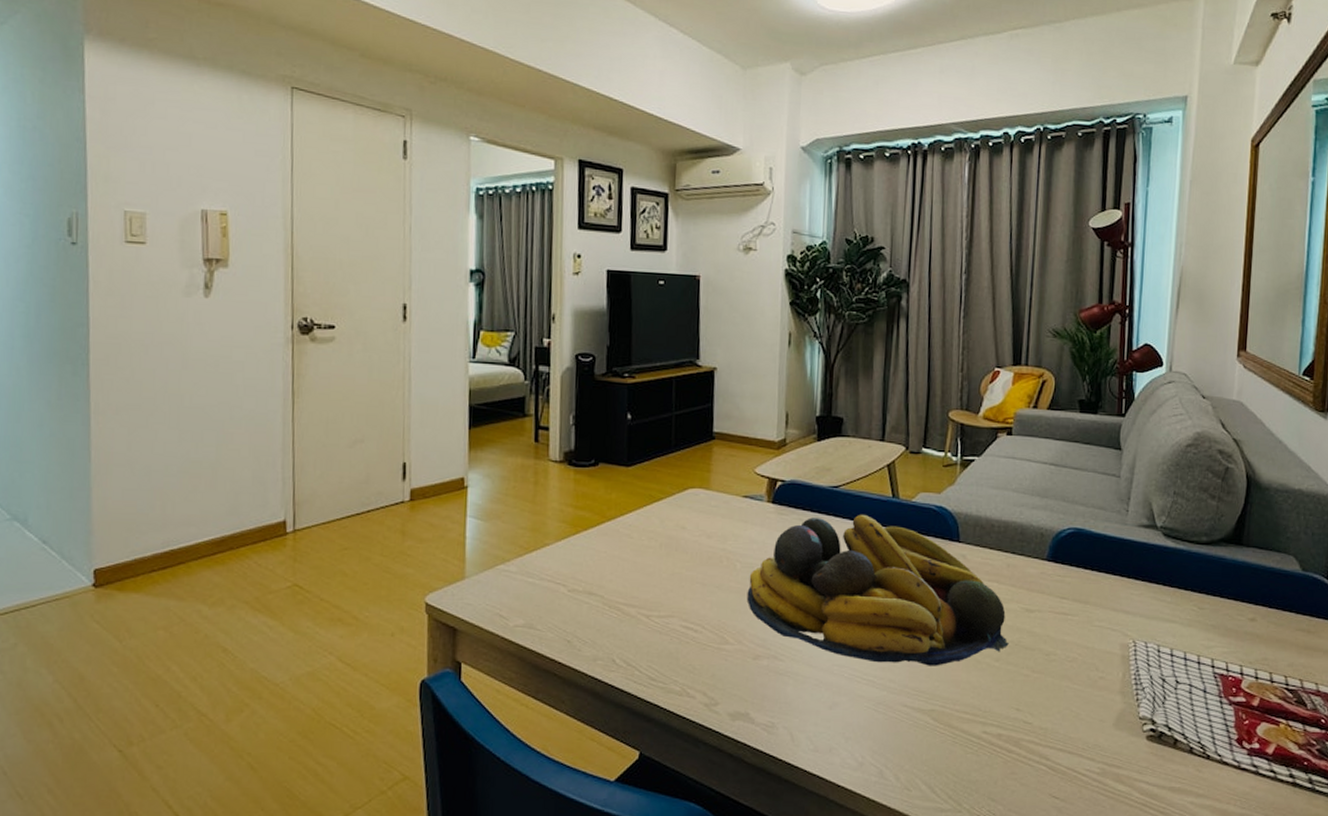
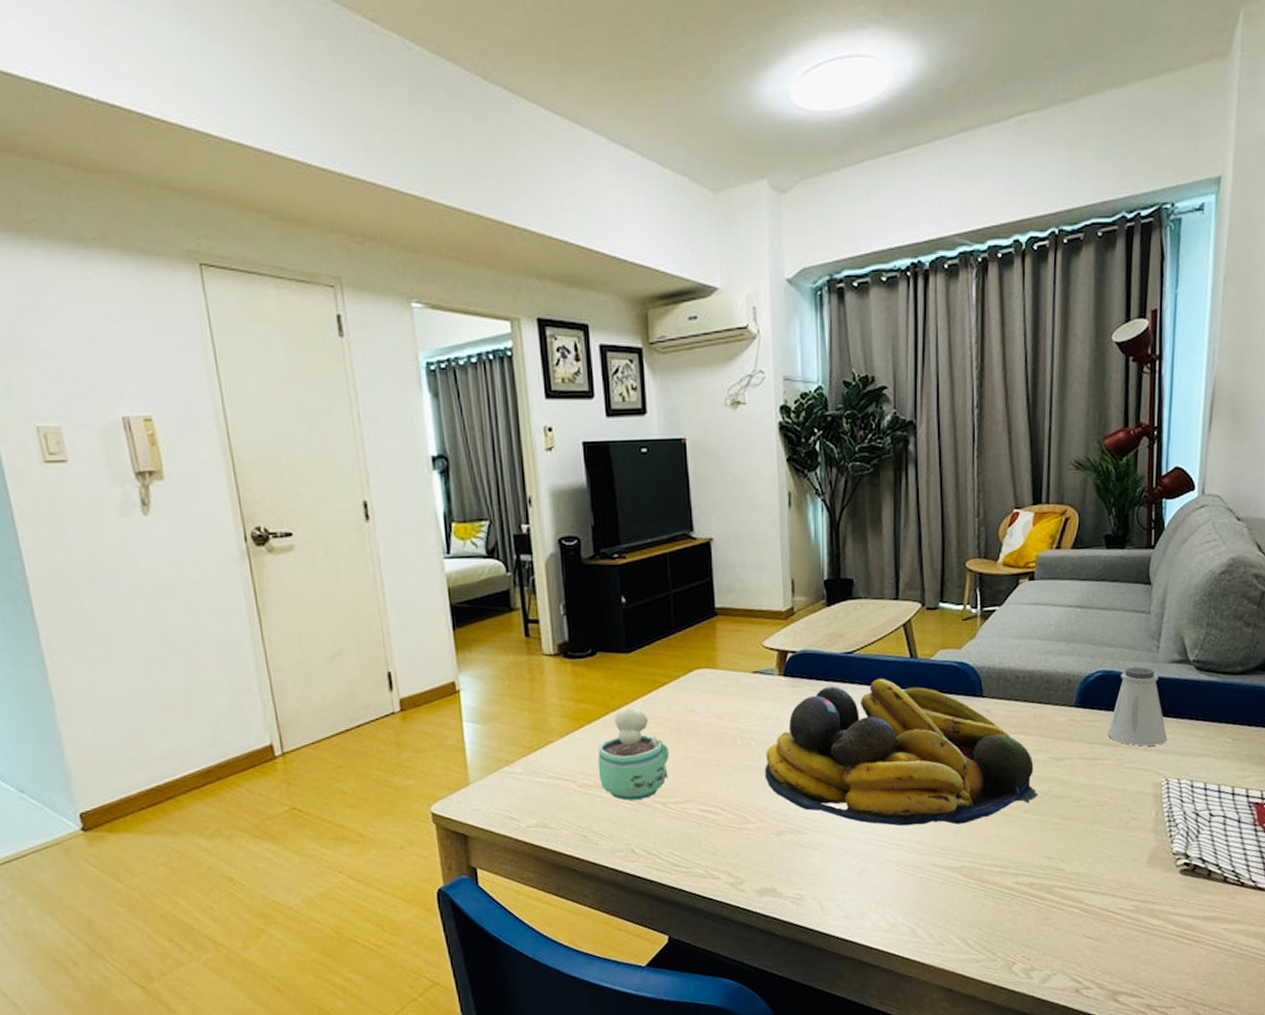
chocolate milk: none [588,517,658,610] -> present [597,706,669,800]
saltshaker: none [1078,527,1135,606] -> present [1108,666,1168,746]

